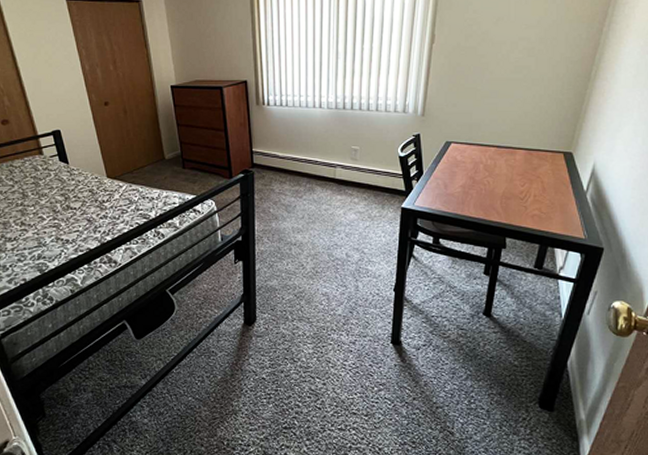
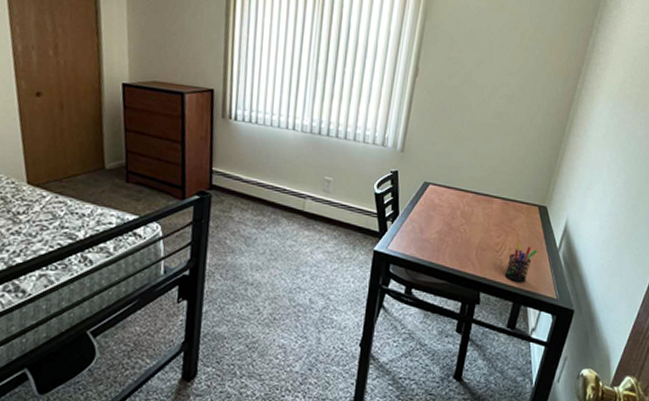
pen holder: none [530,189,563,227] -> present [504,242,537,283]

